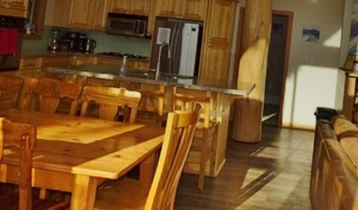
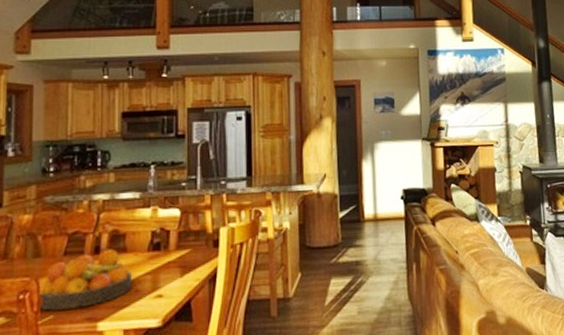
fruit bowl: none [34,114,101,154] -> present [38,248,133,311]

